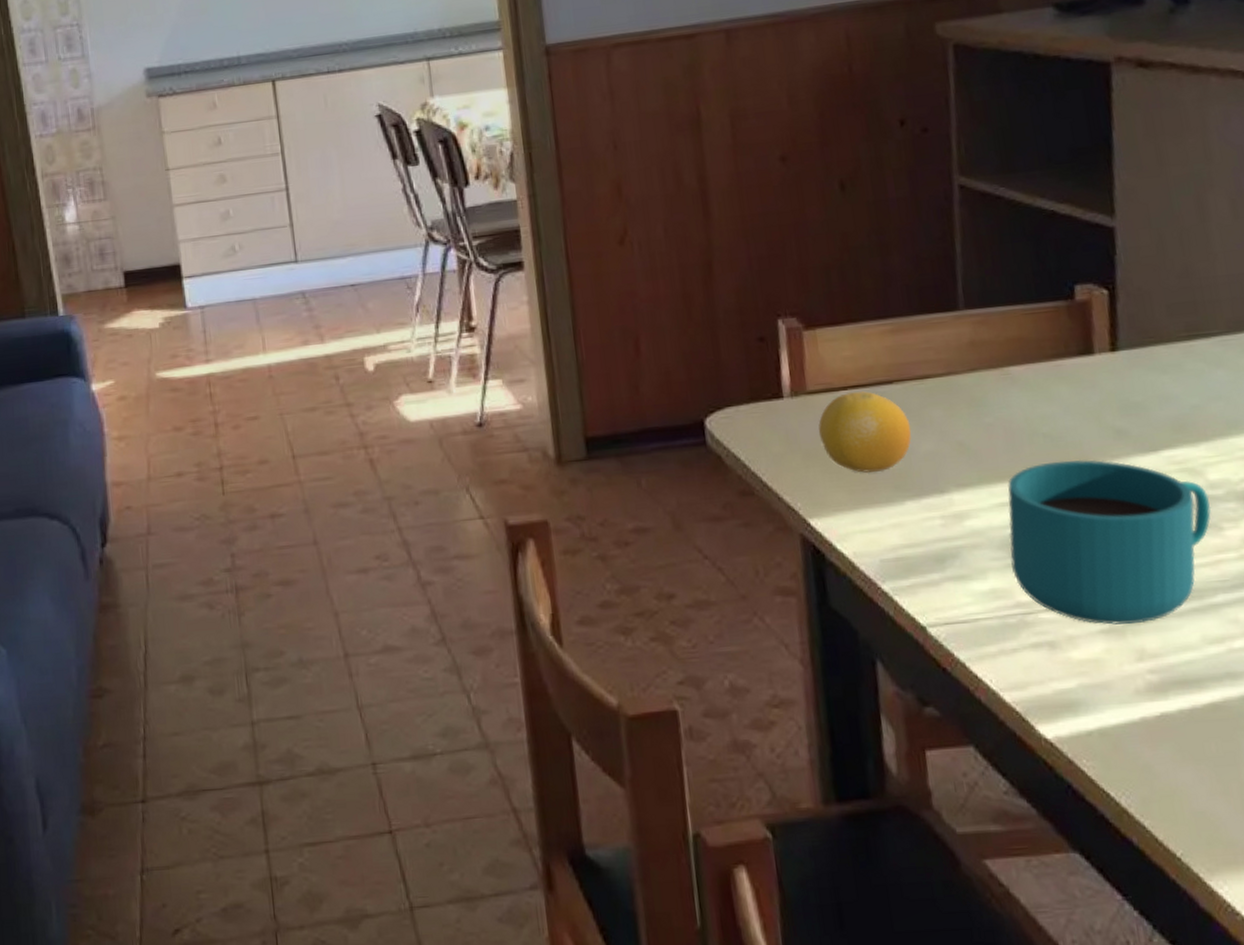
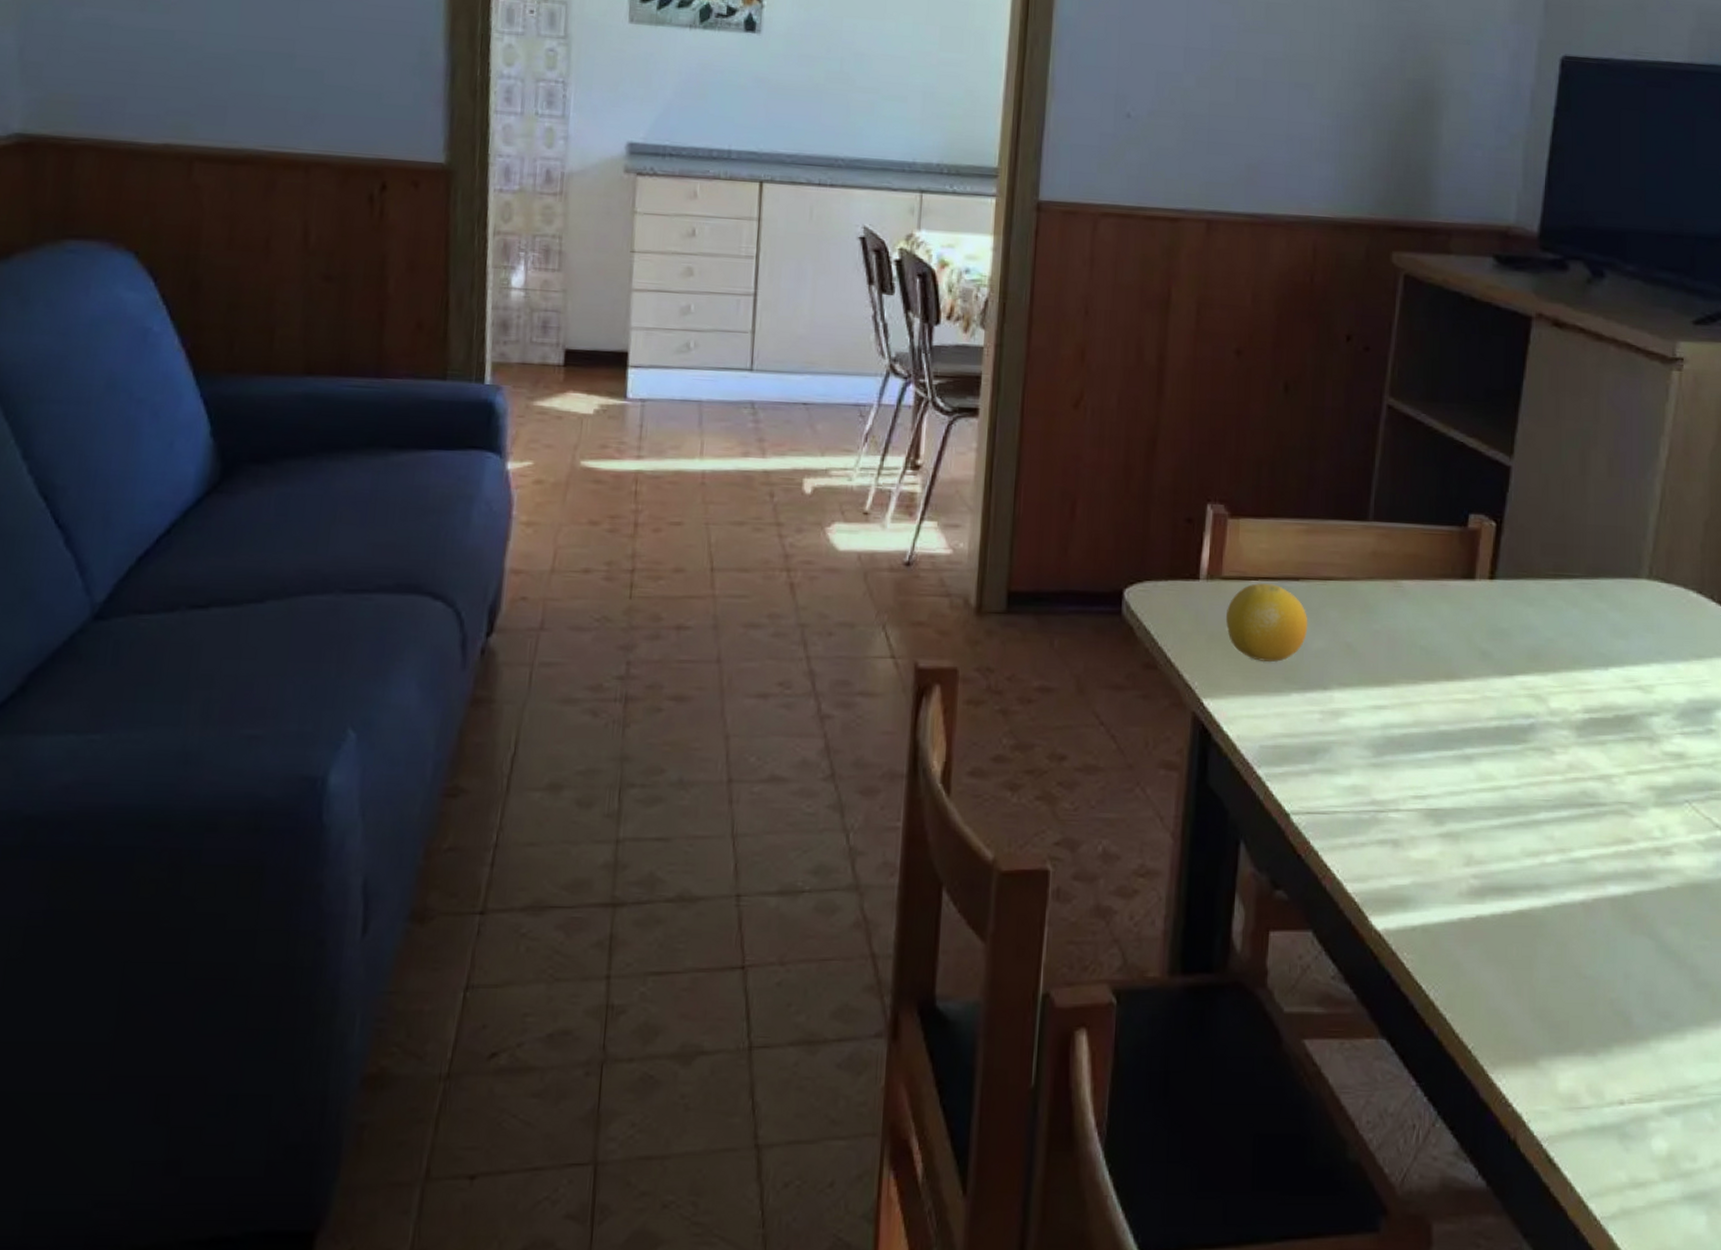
cup: present [1008,459,1211,625] -> none [1374,673,1548,831]

